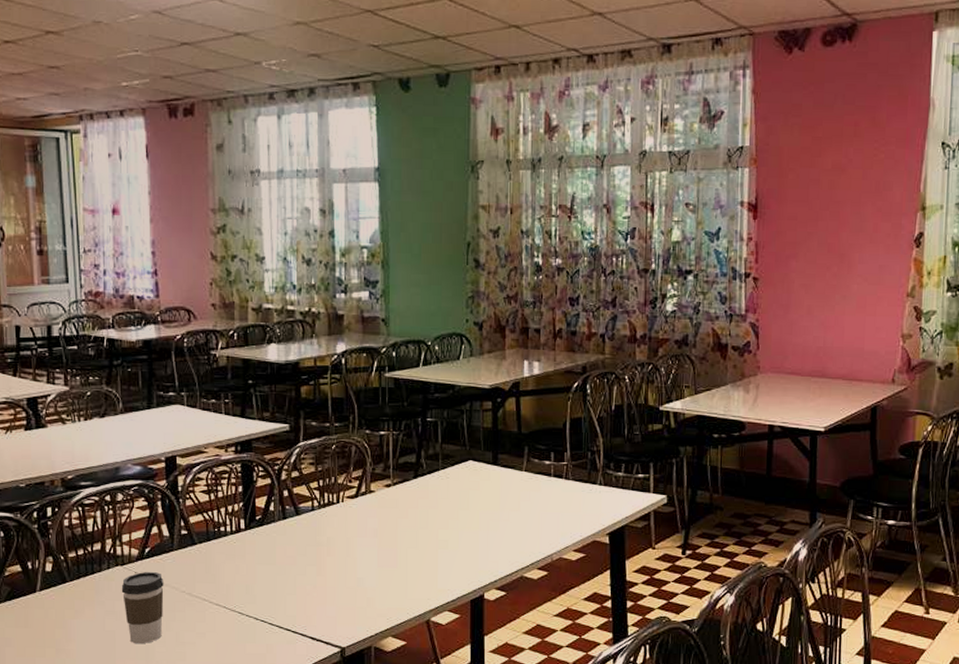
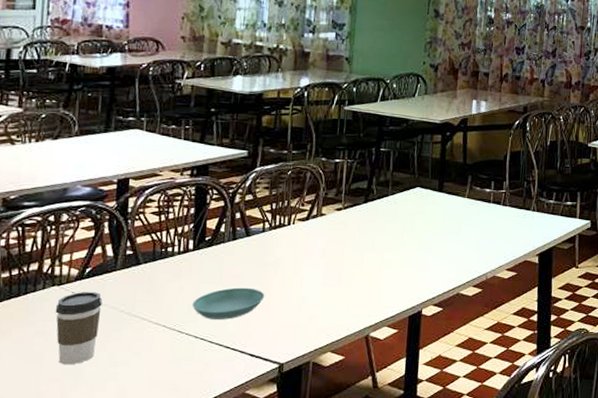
saucer: none [250,568,320,601] -> present [192,287,265,319]

